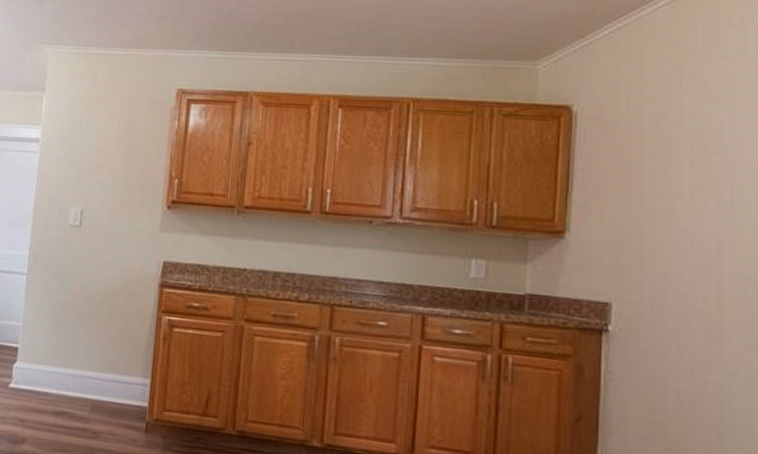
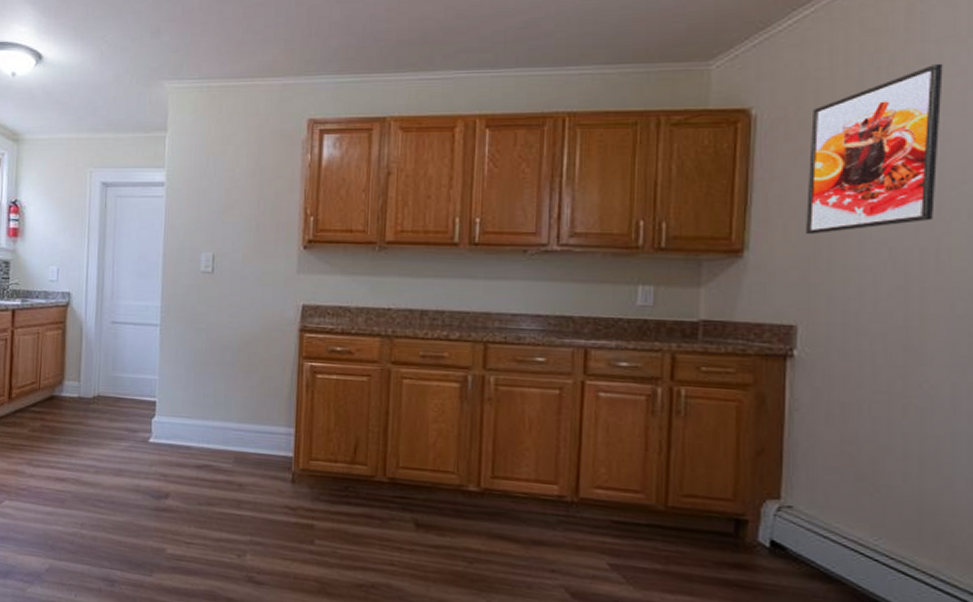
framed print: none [619,77,735,221] -> present [806,63,943,235]

